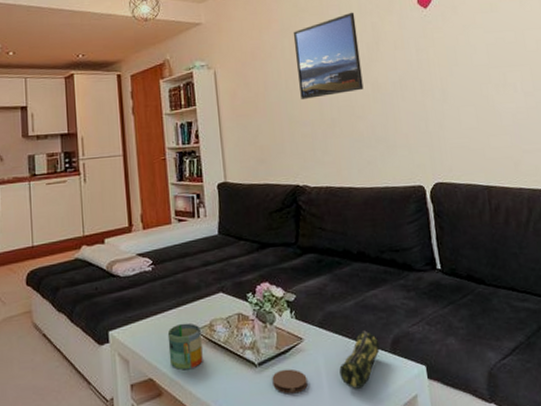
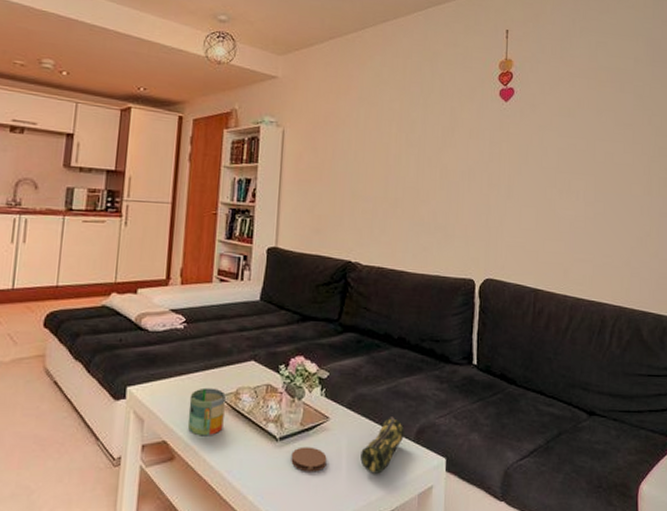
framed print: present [293,12,364,99] -> none [368,92,436,175]

